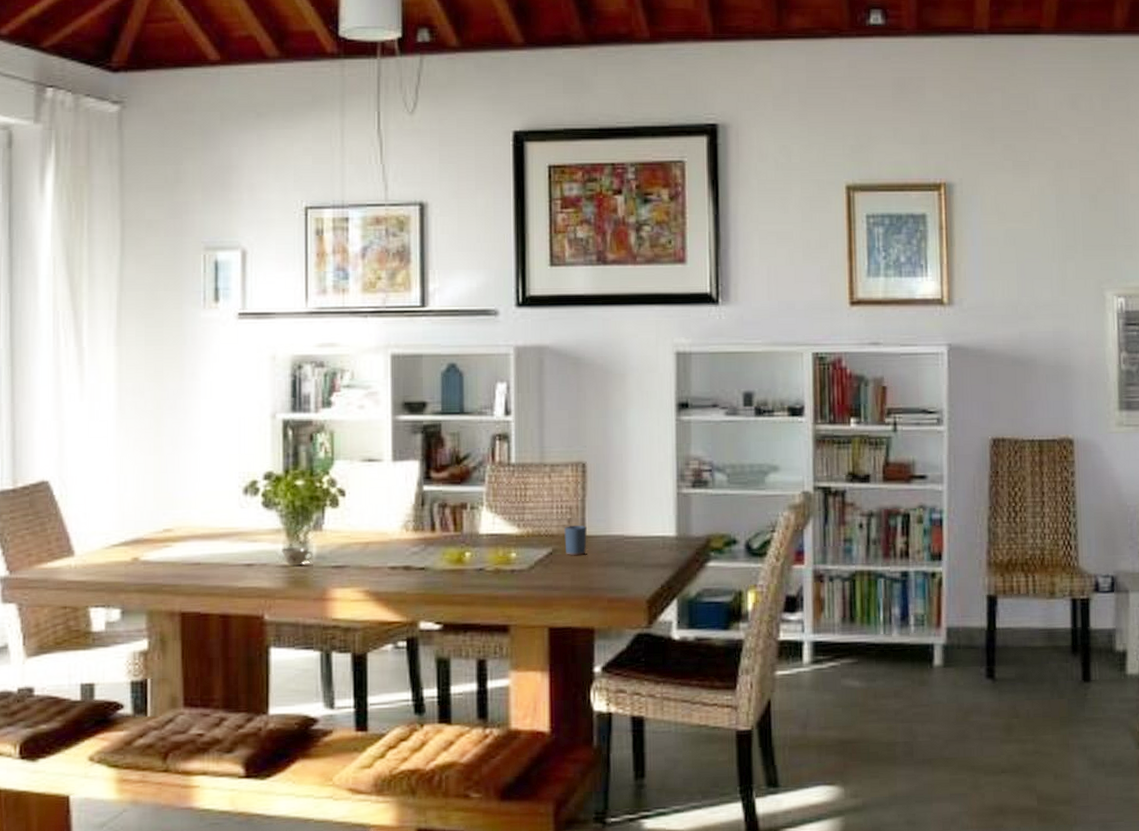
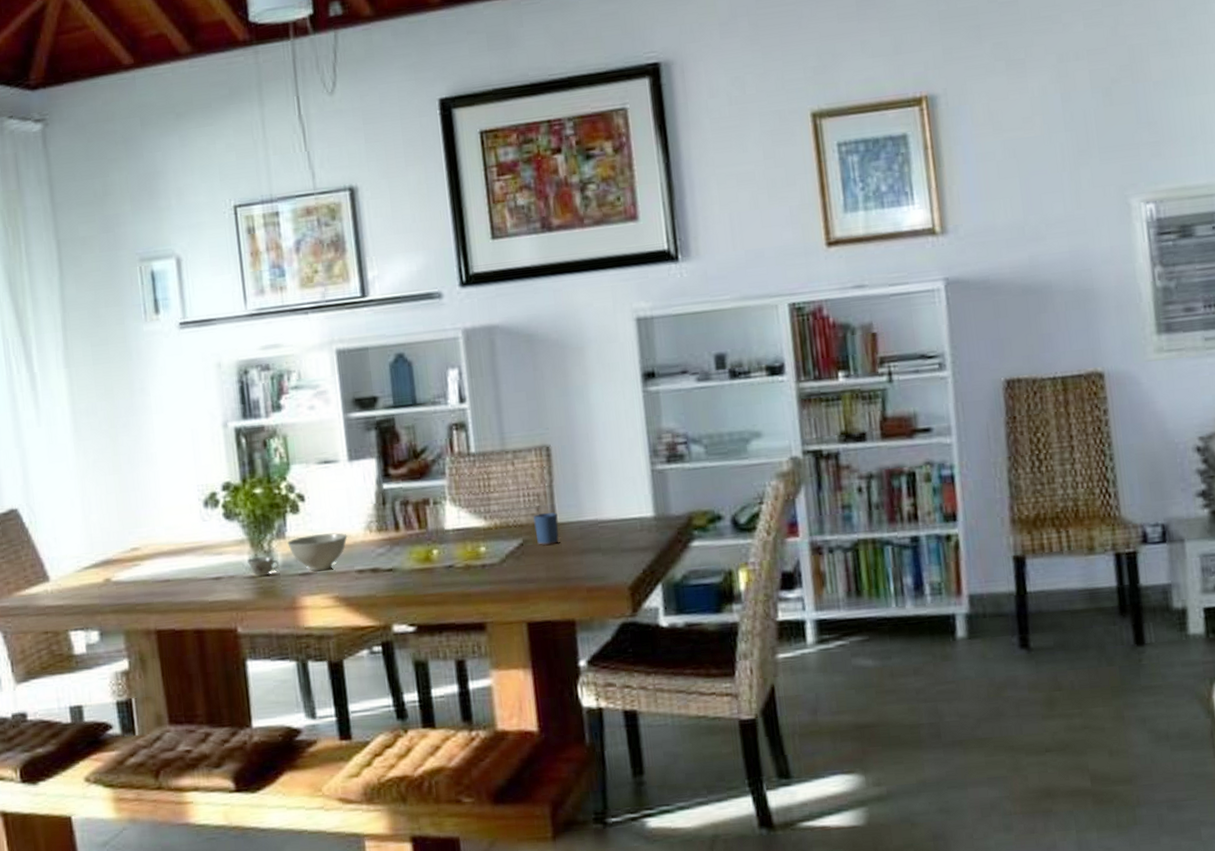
bowl: none [324,529,384,565] -> present [287,533,348,571]

